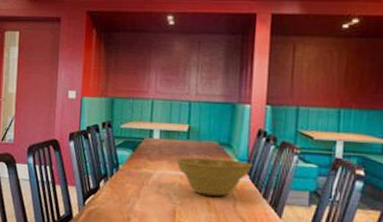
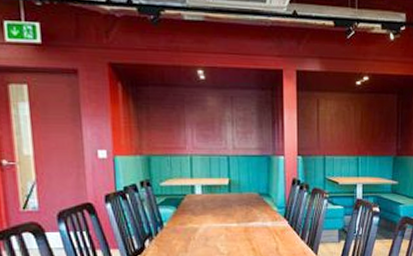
planter bowl: present [175,157,253,197] -> none [219,208,290,243]

